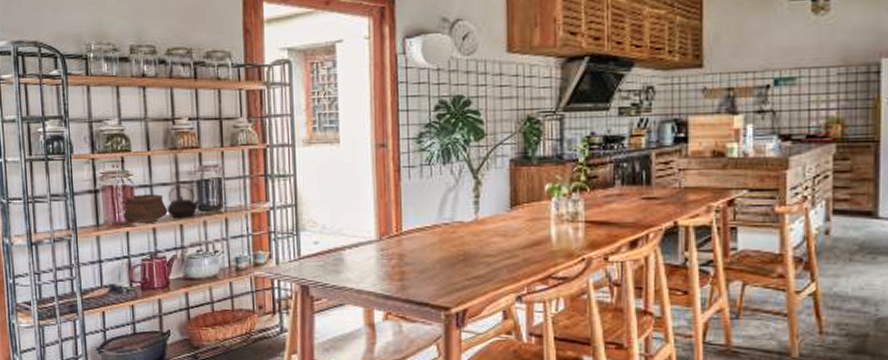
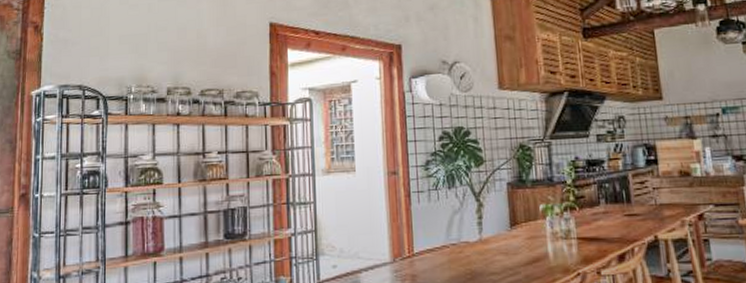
ceramic pot: present [123,194,168,223] -> none [151,224,195,253]
teapot: present [167,185,199,217] -> none [194,215,225,246]

